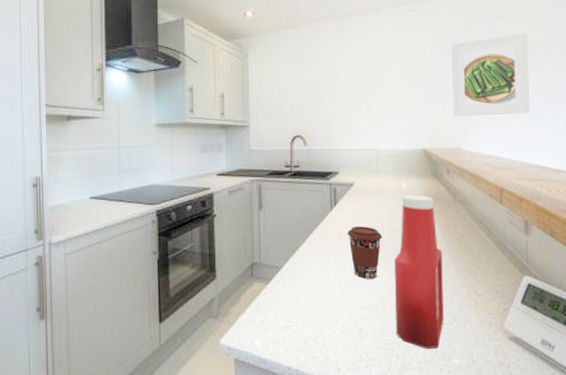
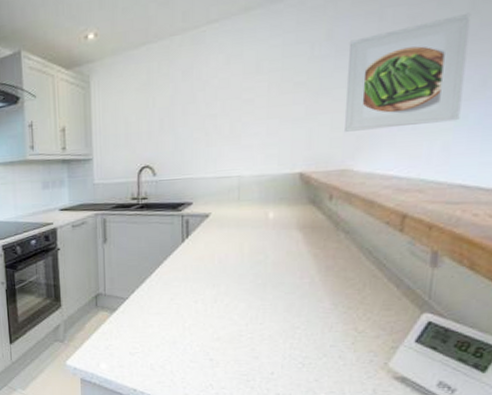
coffee cup: present [347,226,382,280] -> none [200,258,241,312]
ketchup bottle: present [395,195,444,349] -> none [253,224,315,382]

